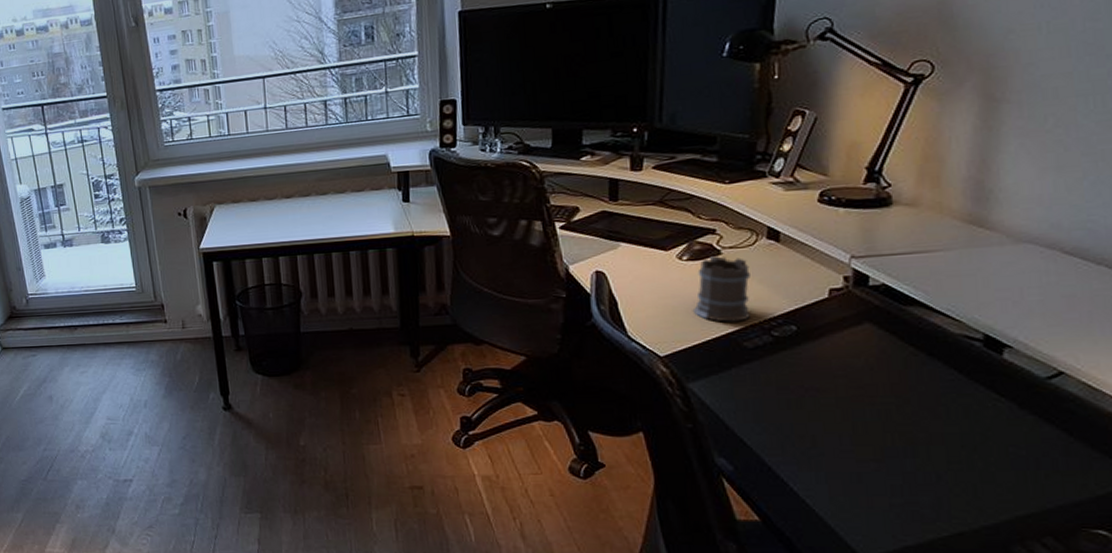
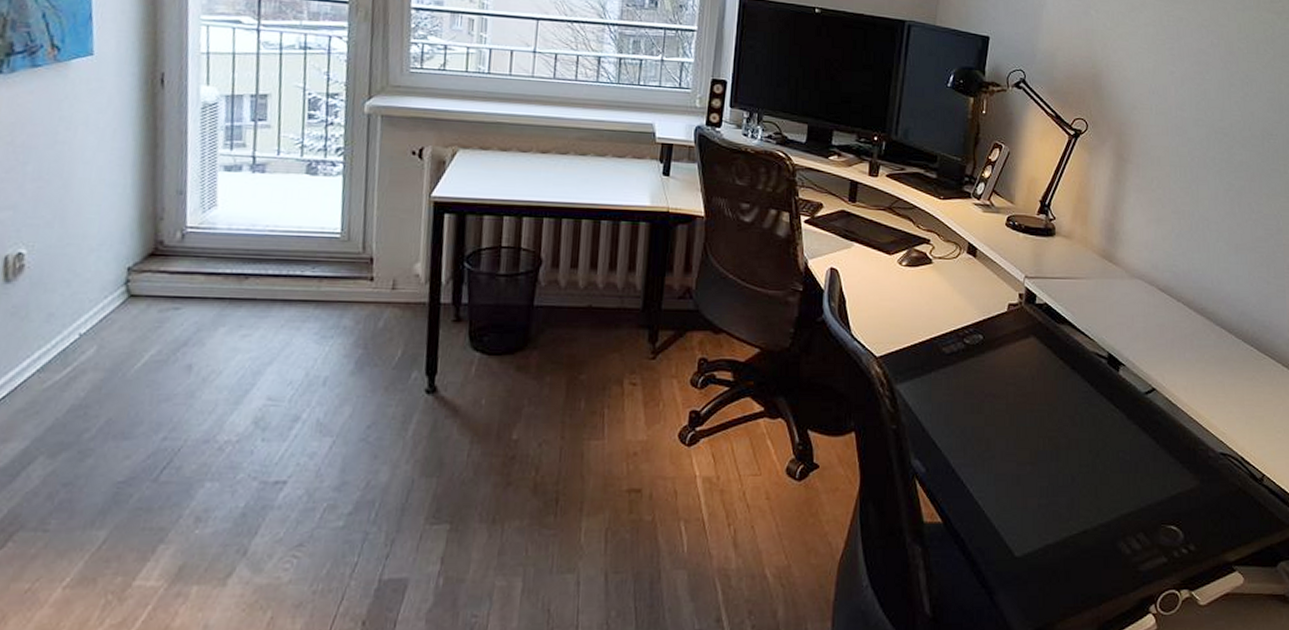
mug: present [692,256,750,322] -> none [906,264,952,328]

